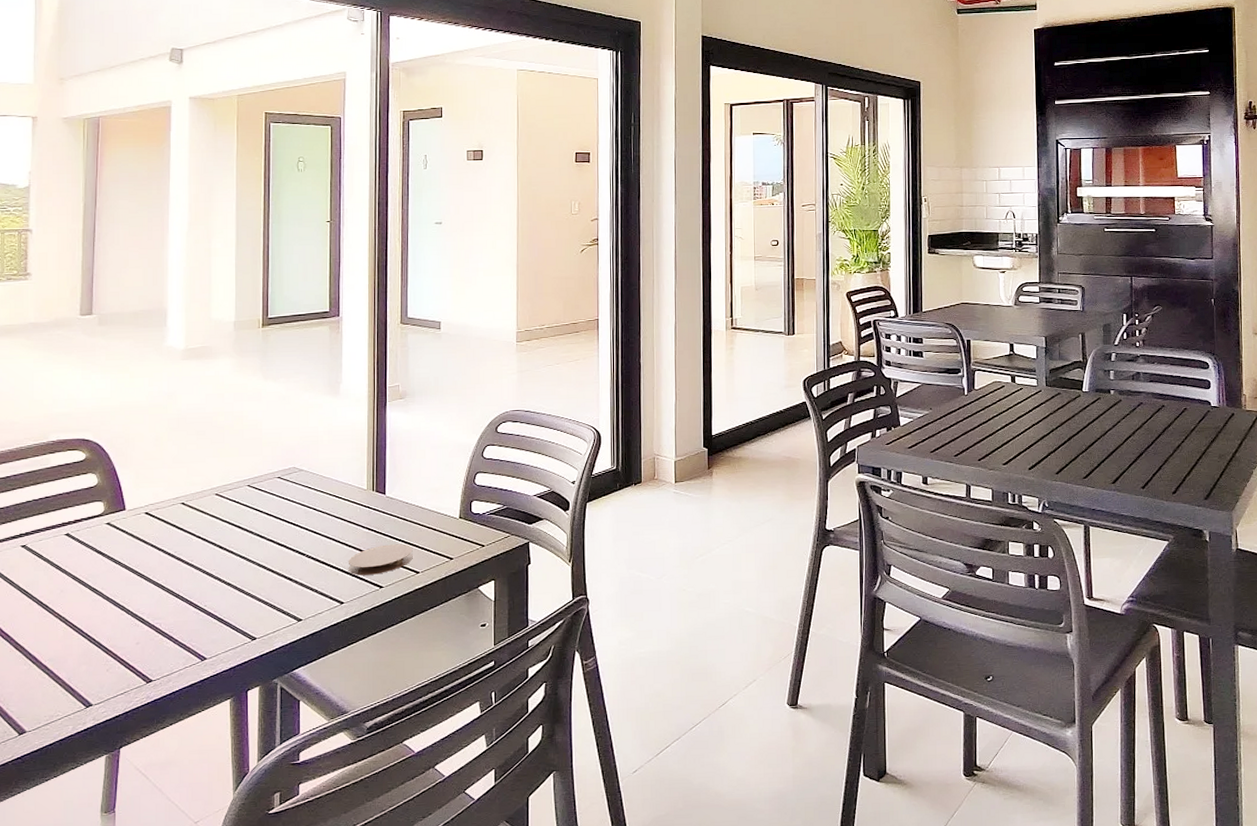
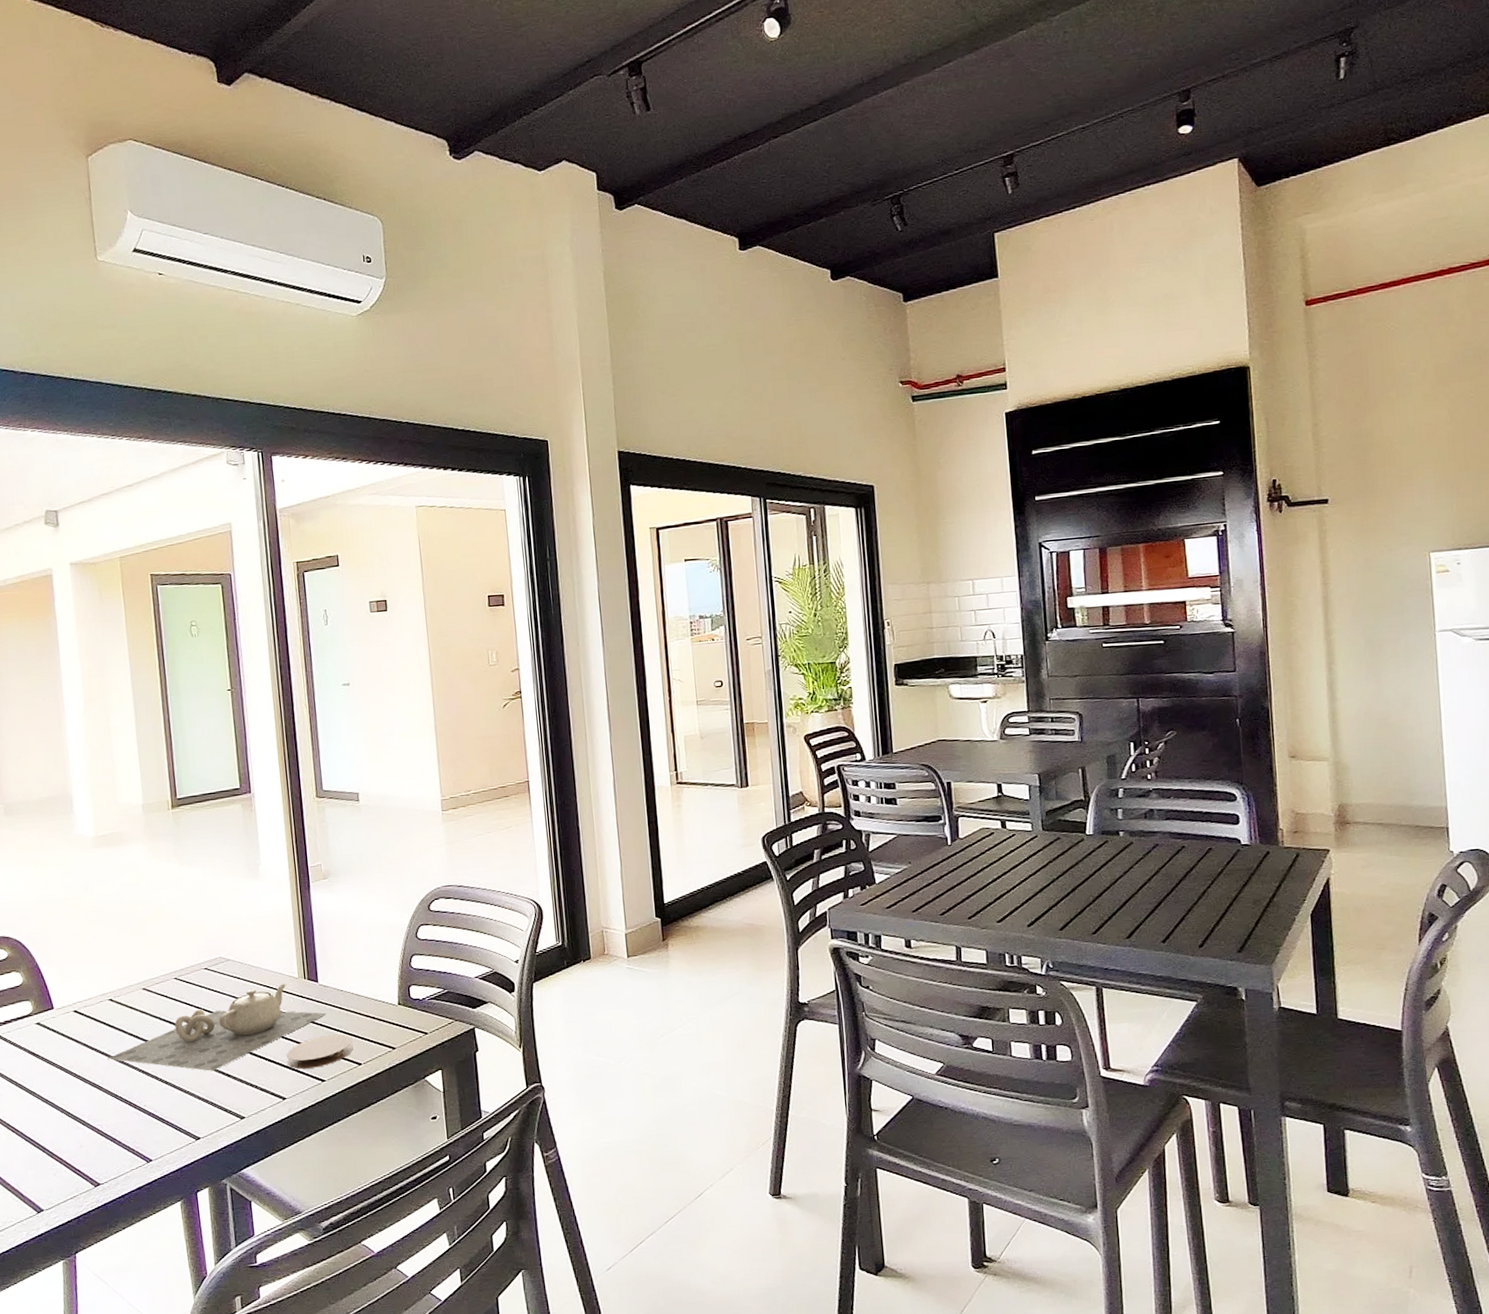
teapot: none [173,494,390,575] -> present [107,983,327,1071]

